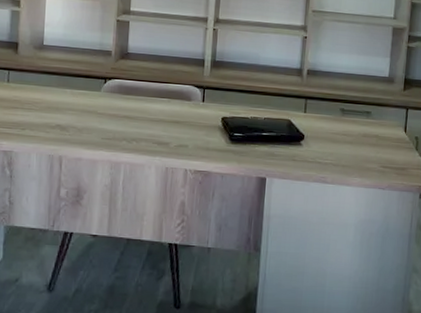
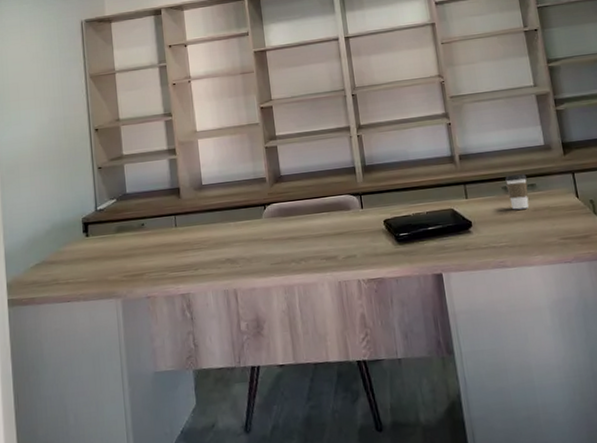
coffee cup: none [344,99,366,133] -> present [505,173,529,210]

